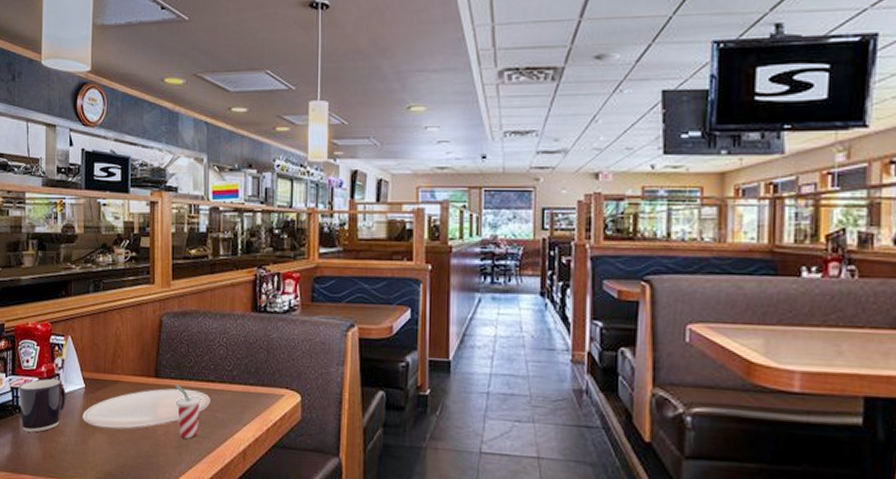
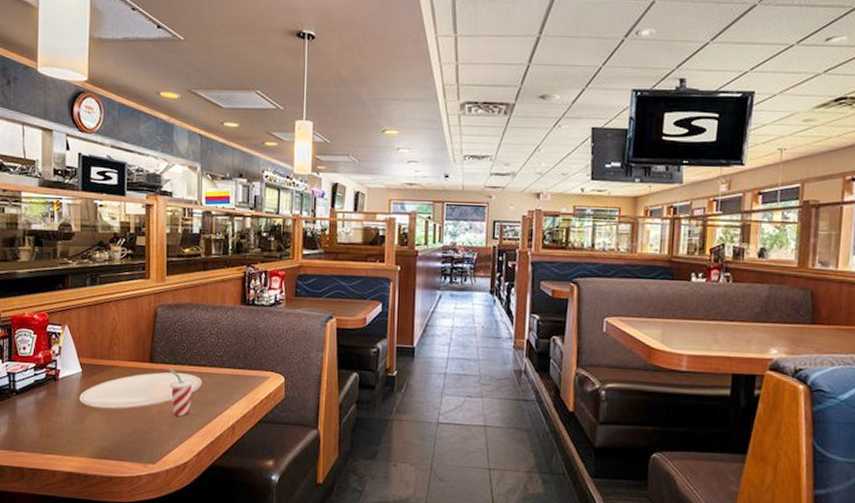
mug: present [18,378,66,433] -> none [15,364,63,414]

